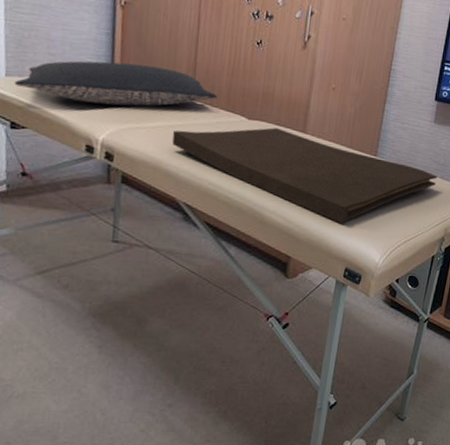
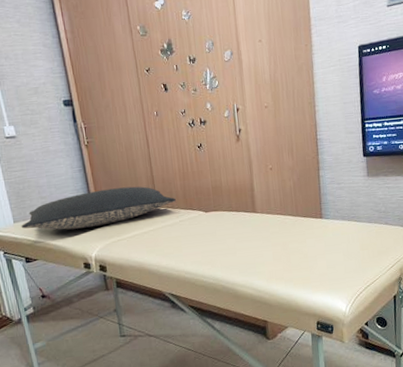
hand towel: present [172,127,438,224] -> none [148,214,383,284]

